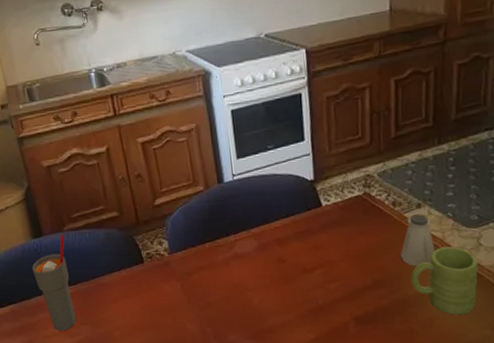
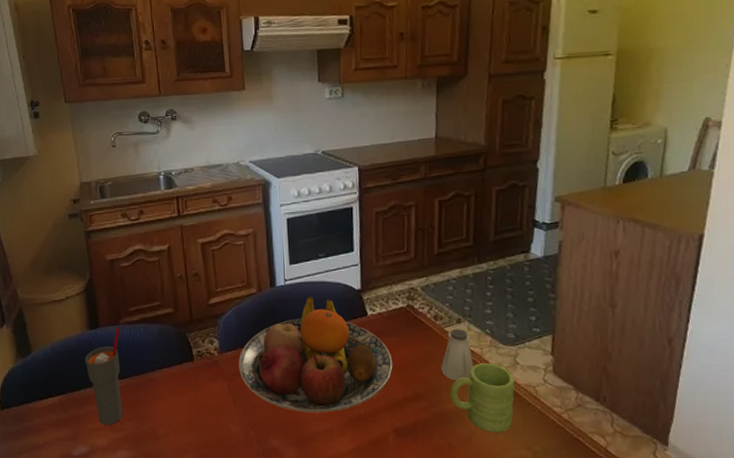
fruit bowl: none [190,190,351,307] -> present [239,296,393,413]

